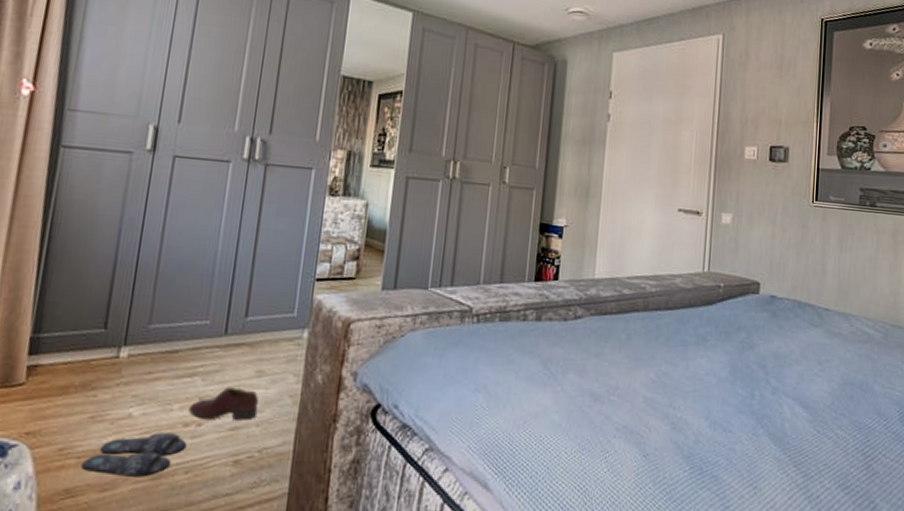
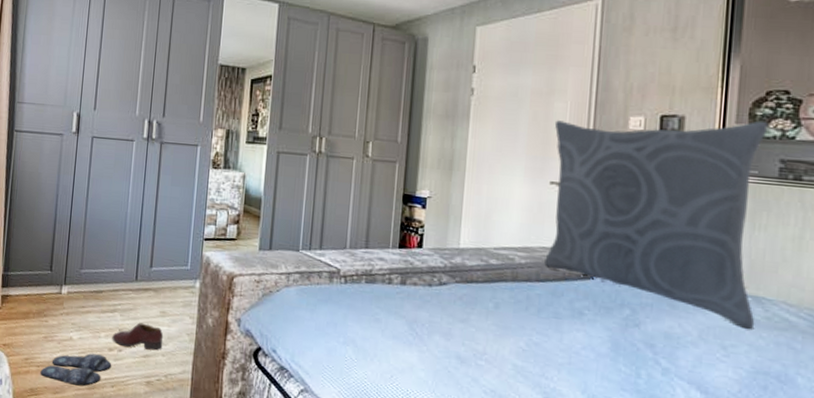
pillow: none [673,148,852,345] -> present [544,120,769,330]

